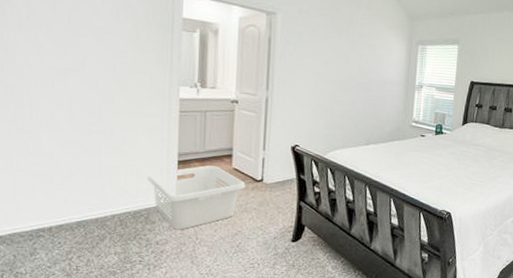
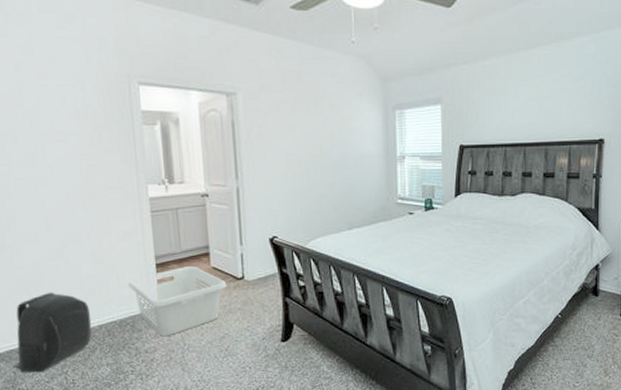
backpack: none [13,179,105,258] -> present [12,292,92,373]

